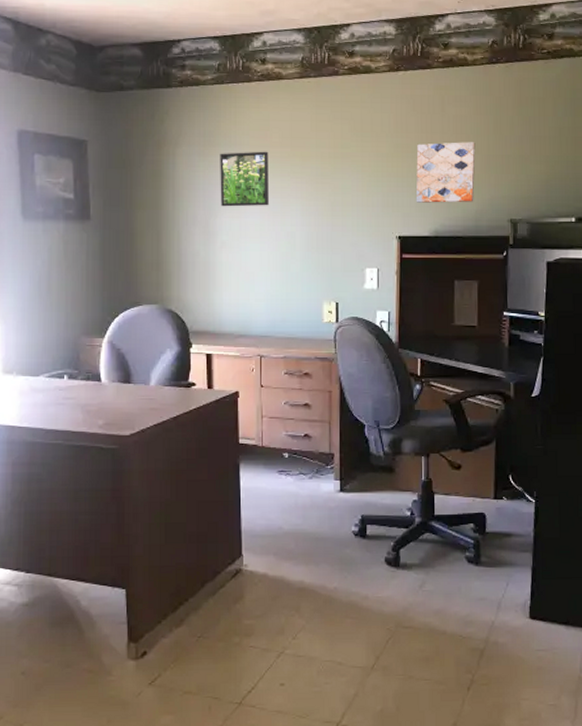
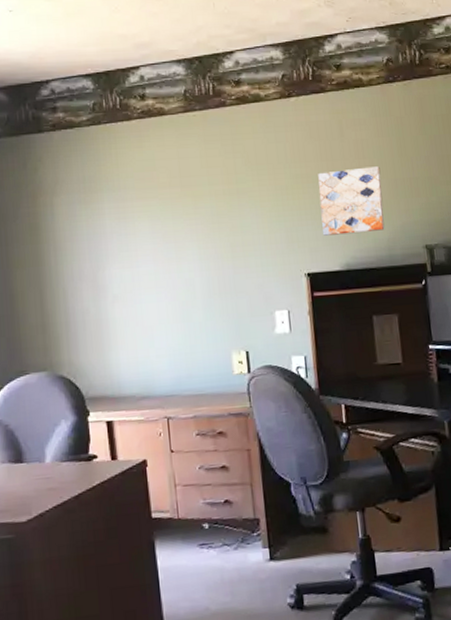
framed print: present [220,151,269,207] -> none [103,193,162,258]

